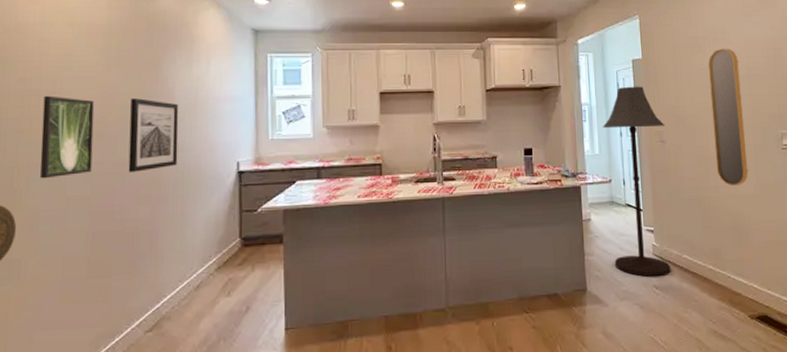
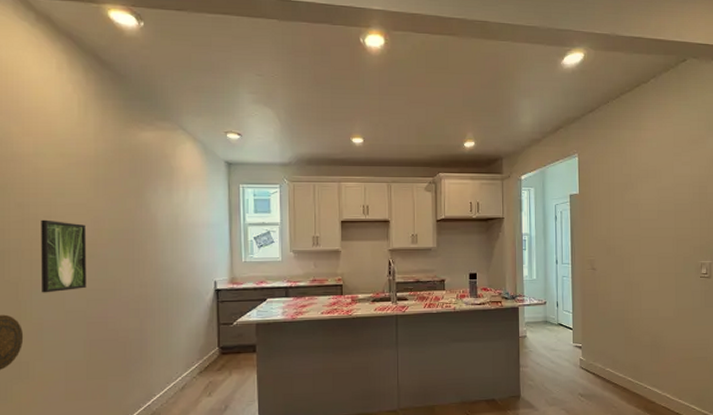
wall art: present [128,98,179,172] -> none [119,223,162,288]
floor lamp: present [603,86,671,277] -> none [541,219,597,387]
home mirror: present [708,48,749,185] -> none [639,185,669,309]

